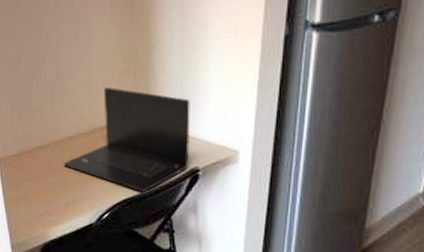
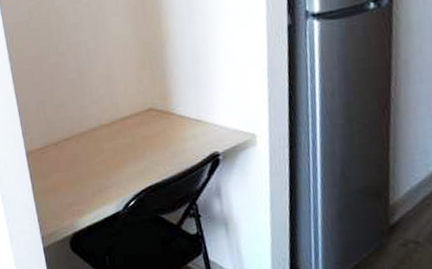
laptop: present [63,87,190,192] -> none [88,80,209,179]

